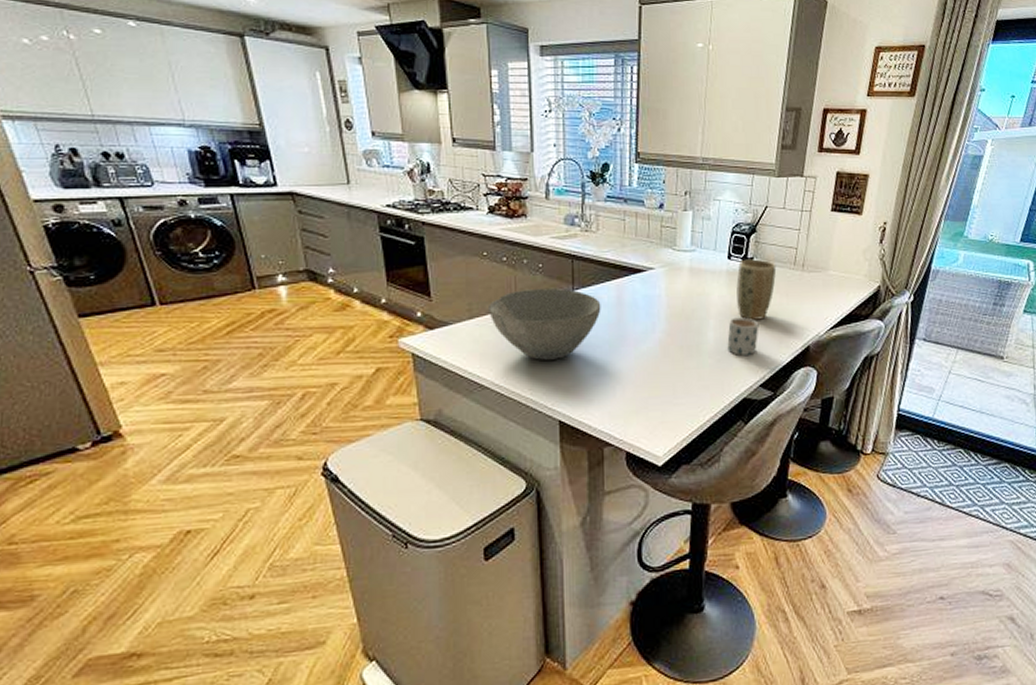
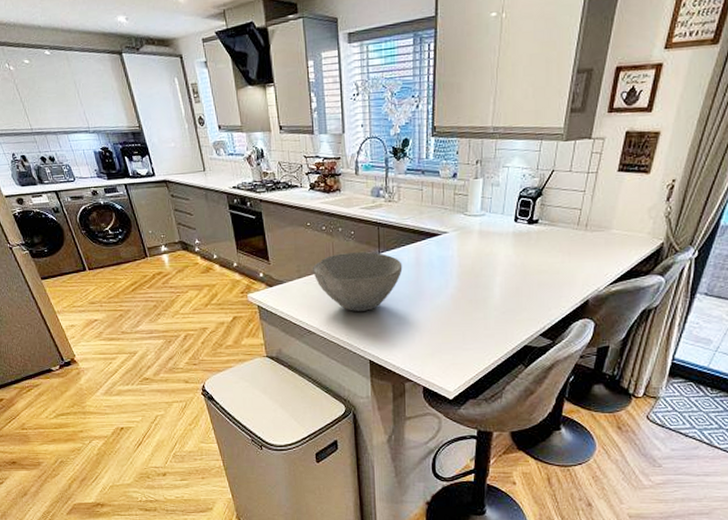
mug: present [727,317,759,355] -> none [511,274,542,308]
plant pot: present [736,259,777,320] -> none [522,221,560,277]

